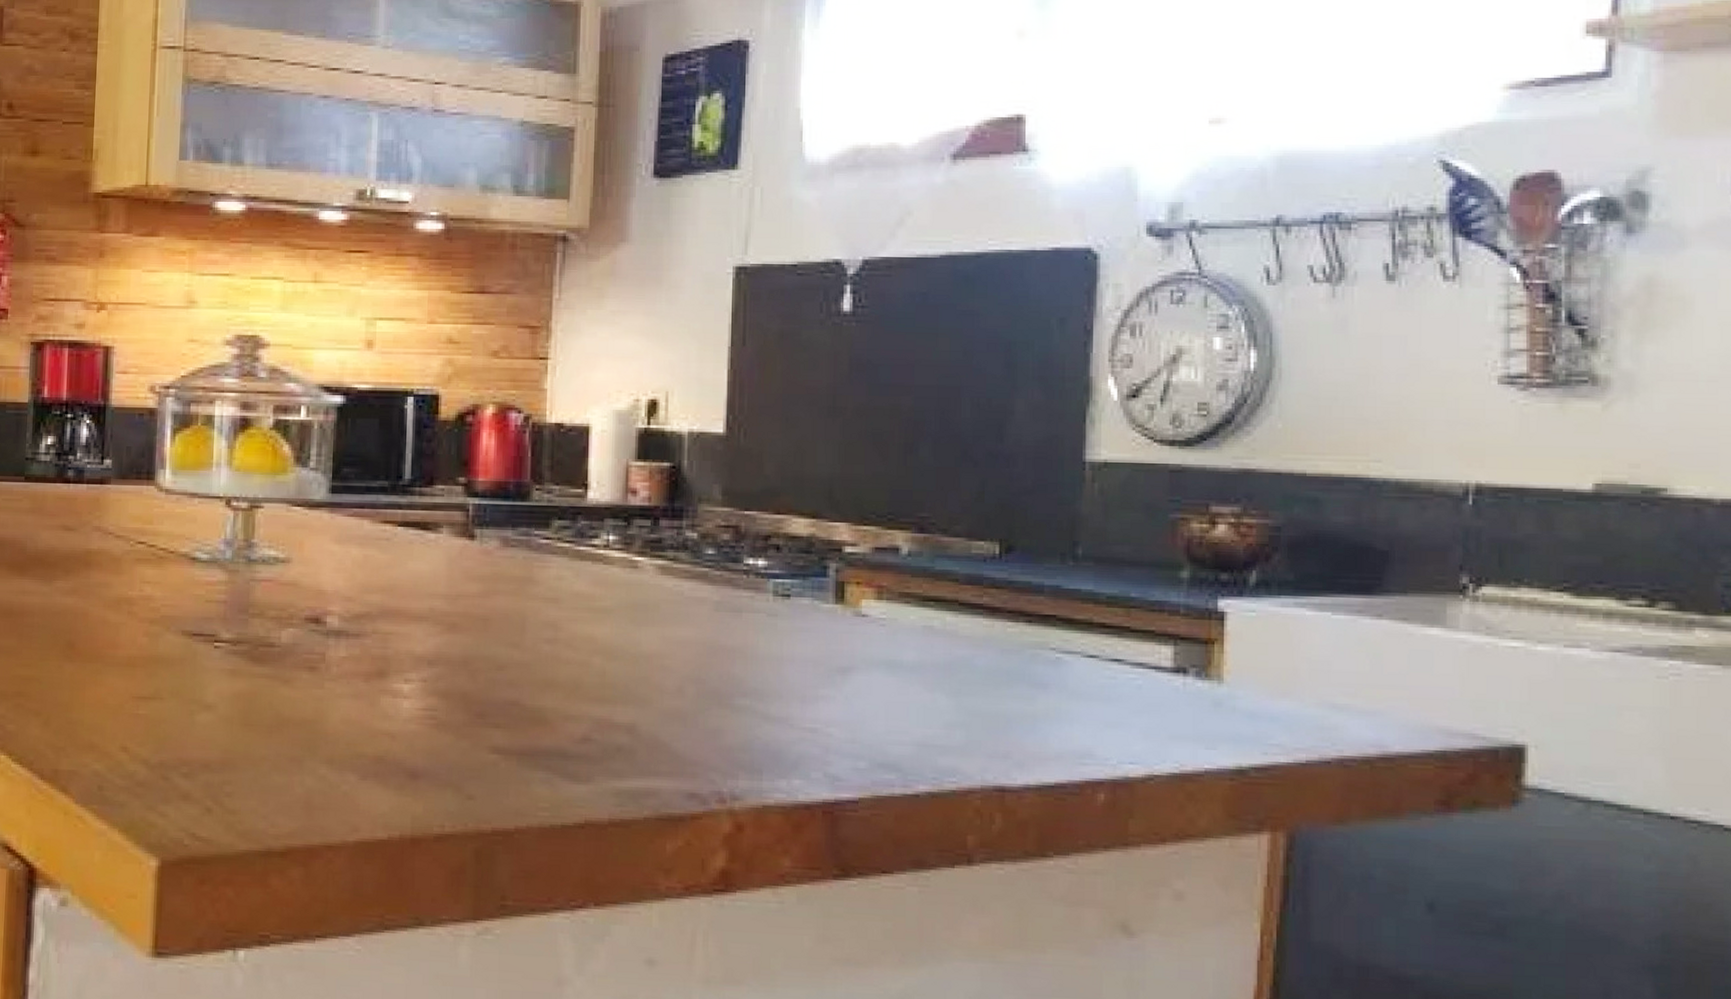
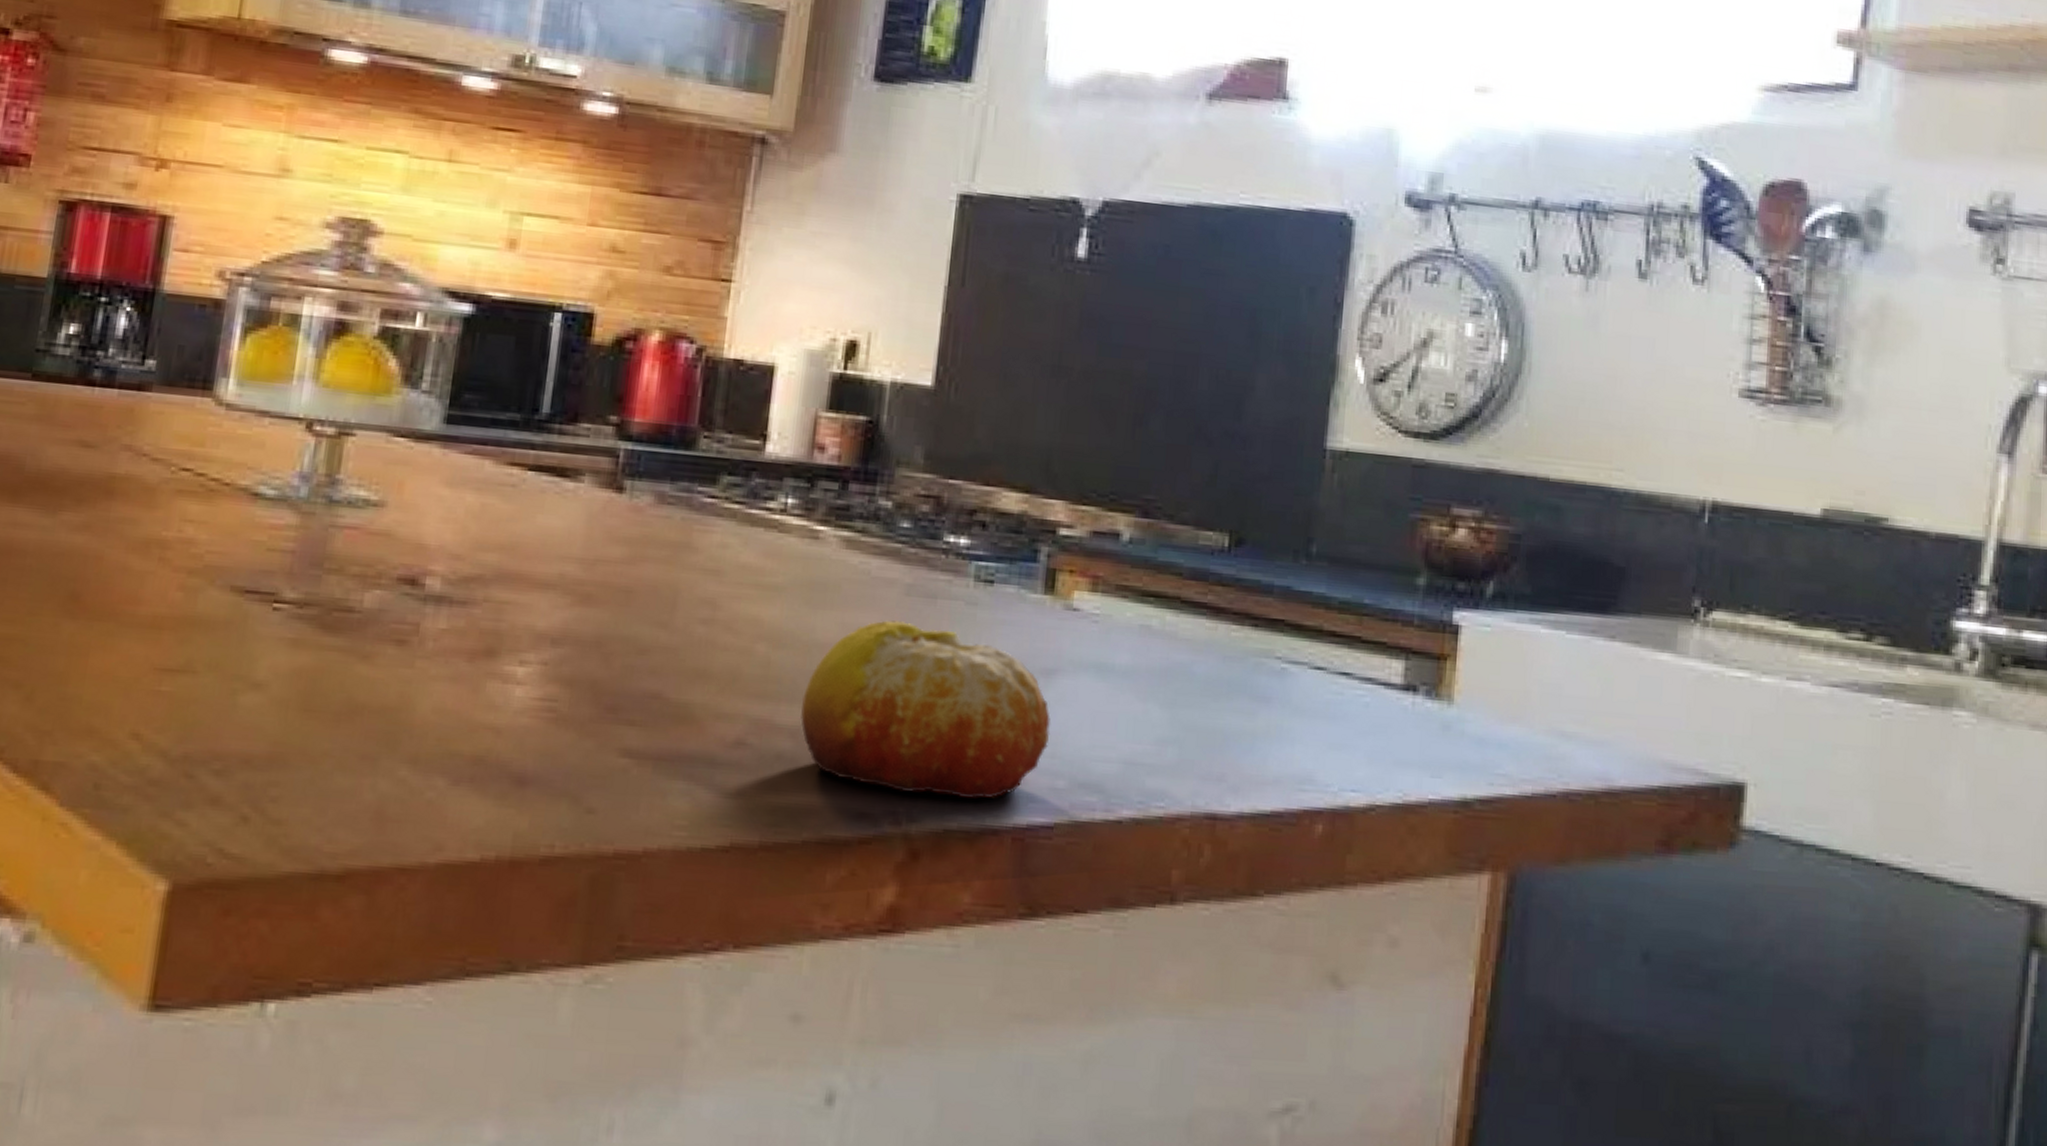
fruit: none [635,633,850,779] -> present [800,620,1051,799]

